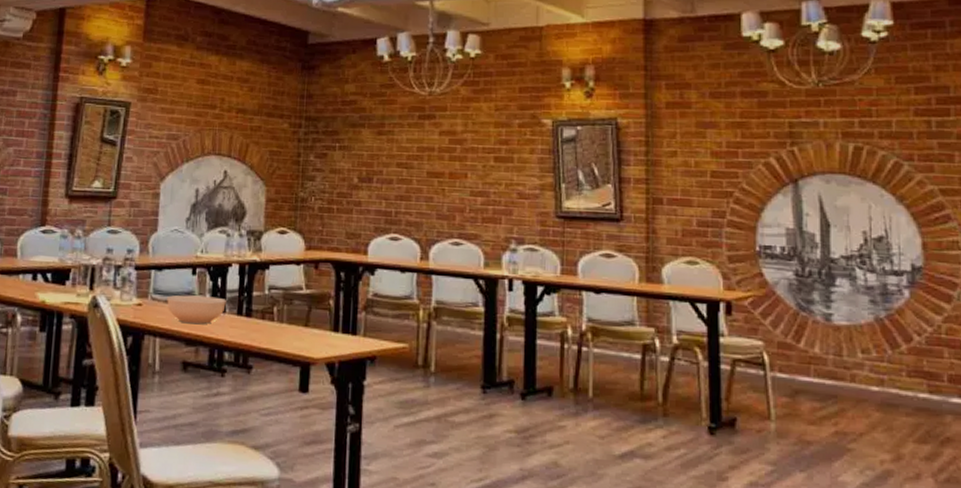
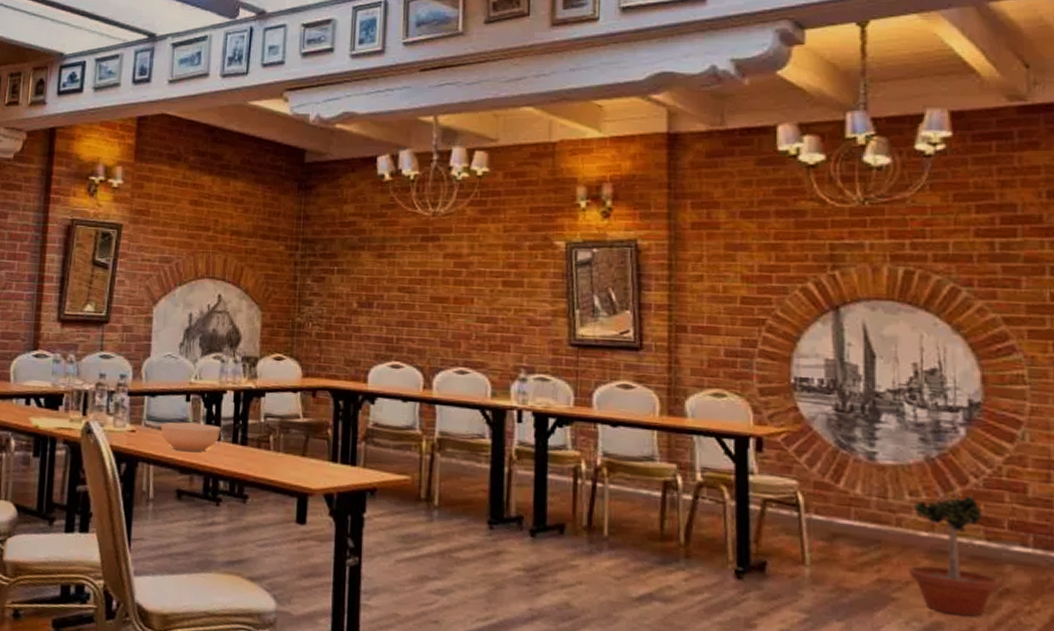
potted tree: none [861,346,941,464] -> present [907,488,1000,617]

